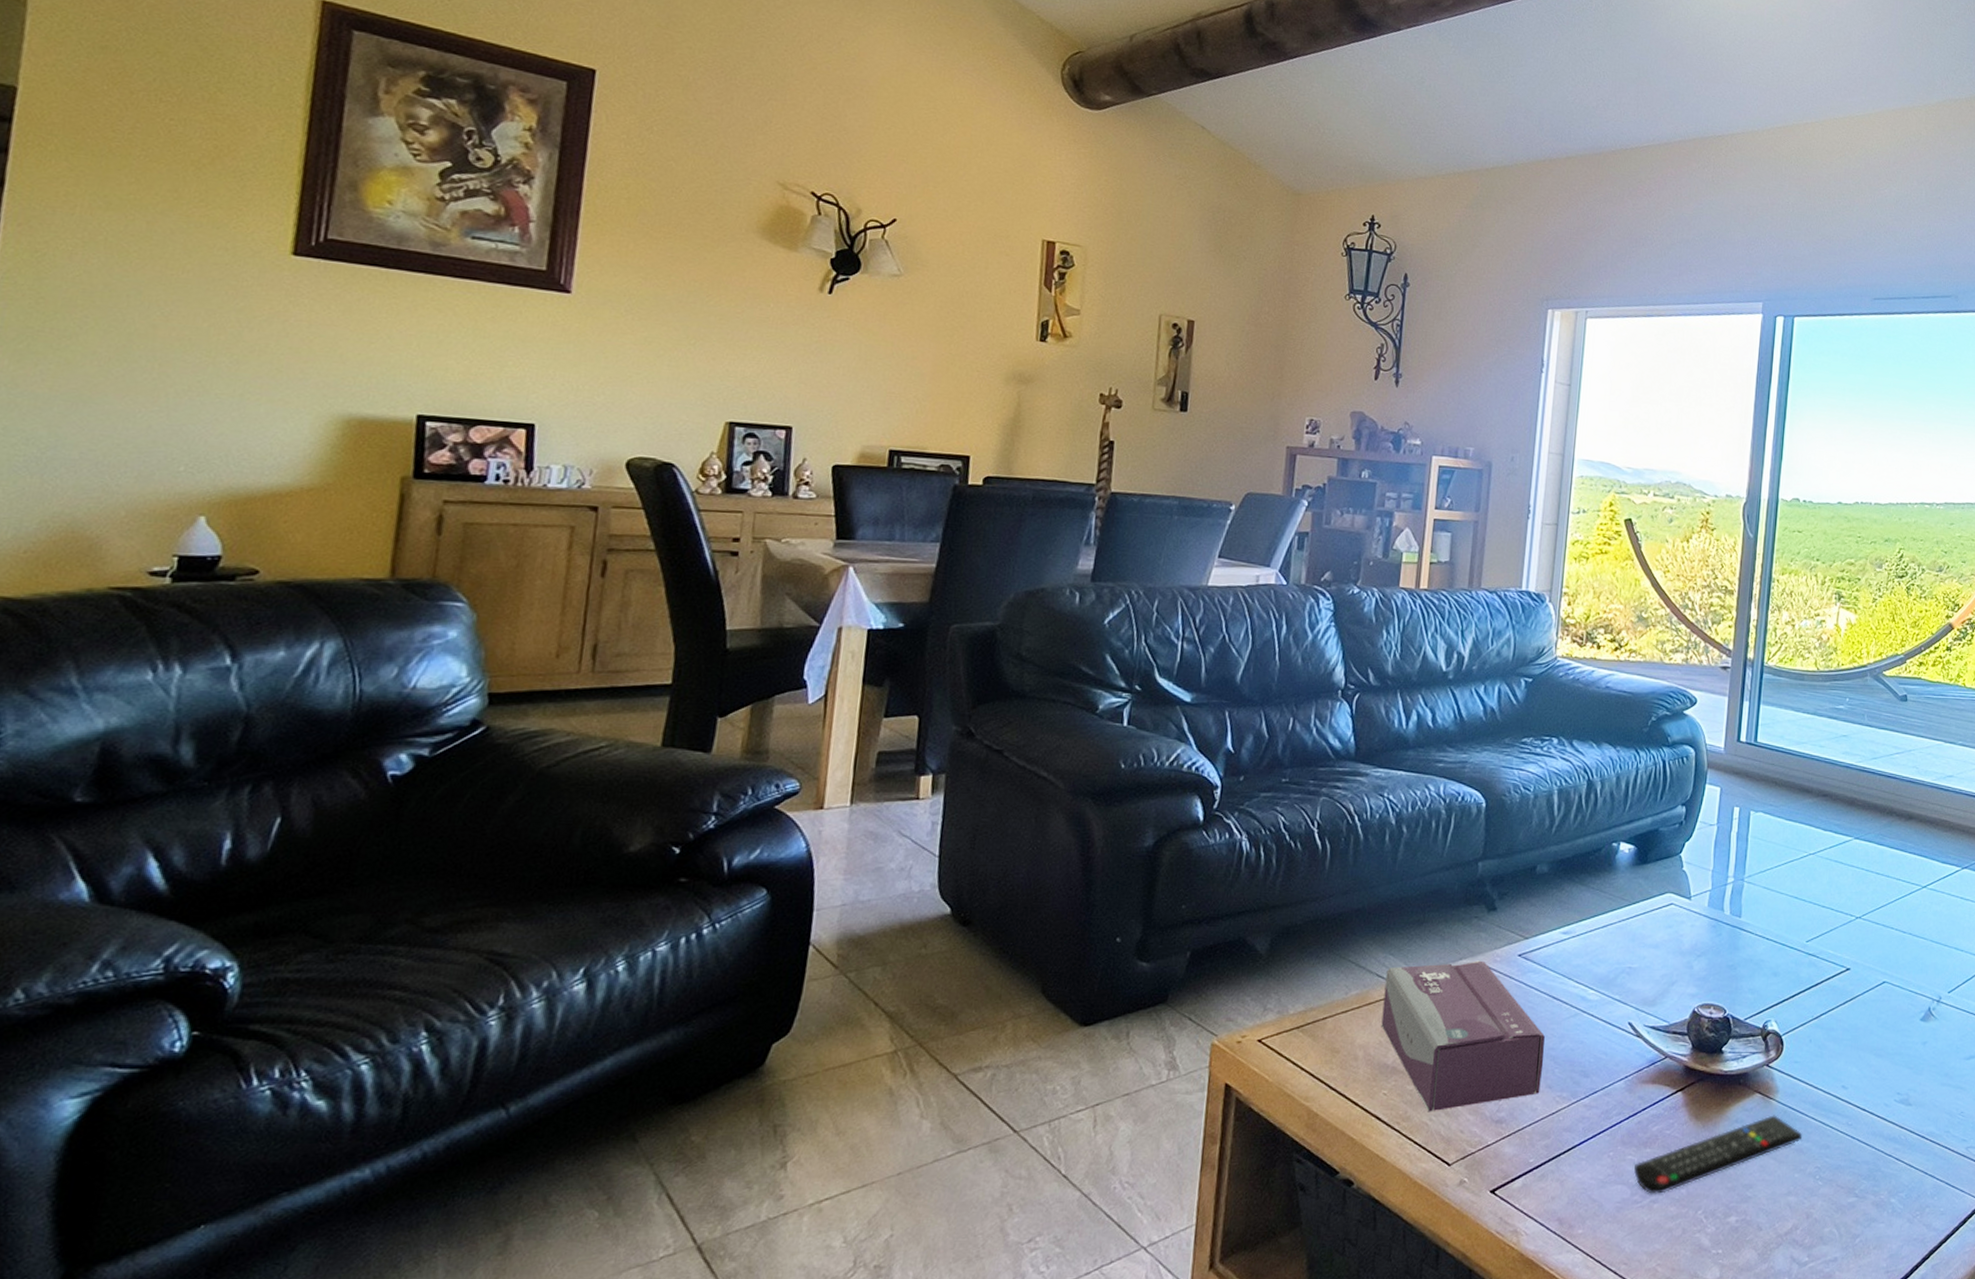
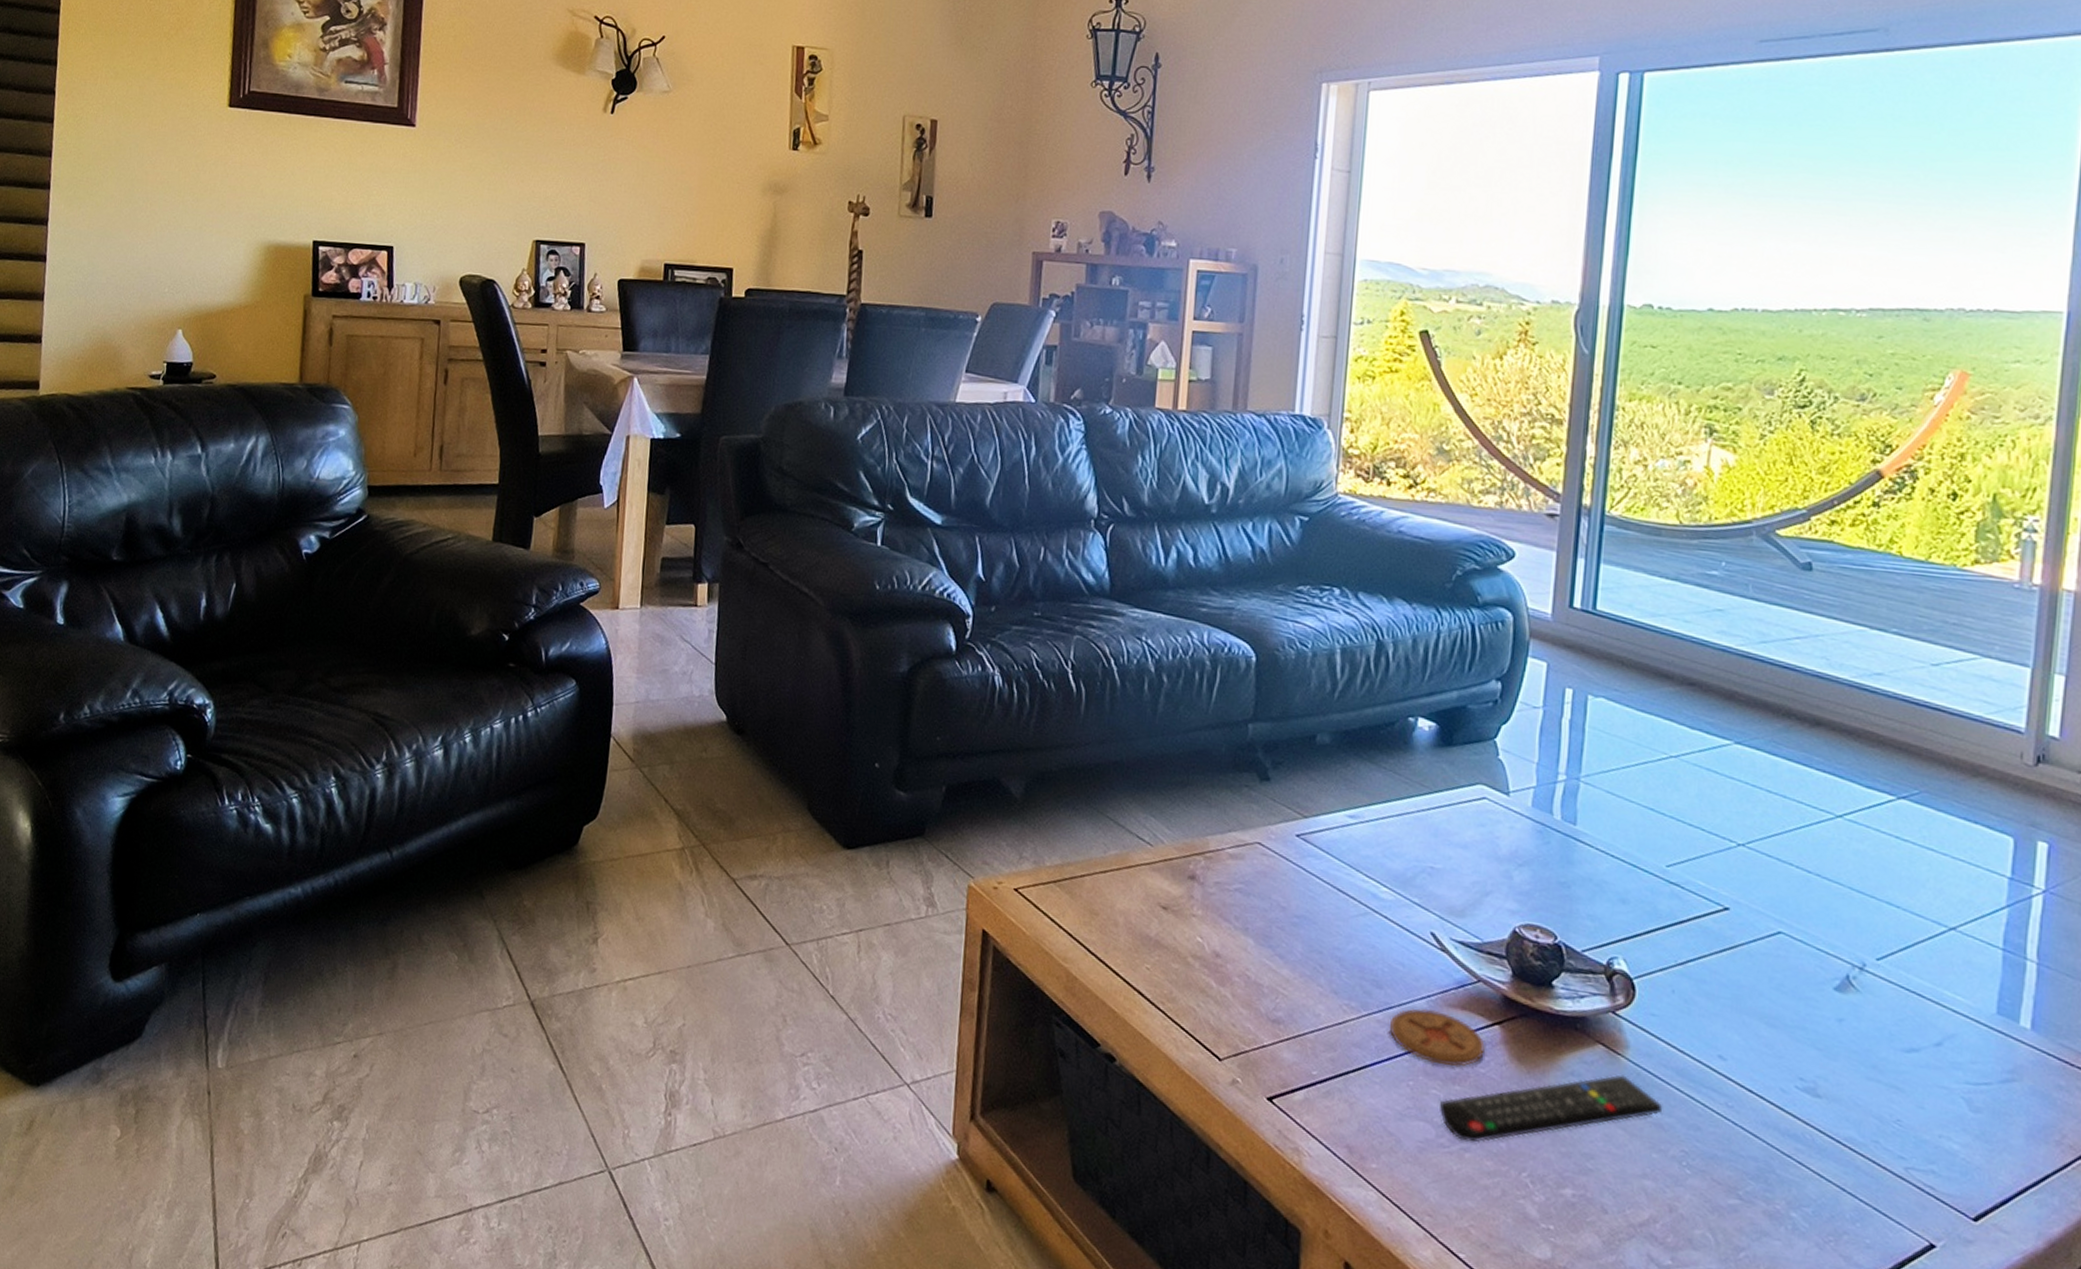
tissue box: present [1381,960,1545,1112] -> none [1143,829,1329,999]
coaster: none [1595,1087,1670,1134] -> present [1390,1008,1485,1067]

